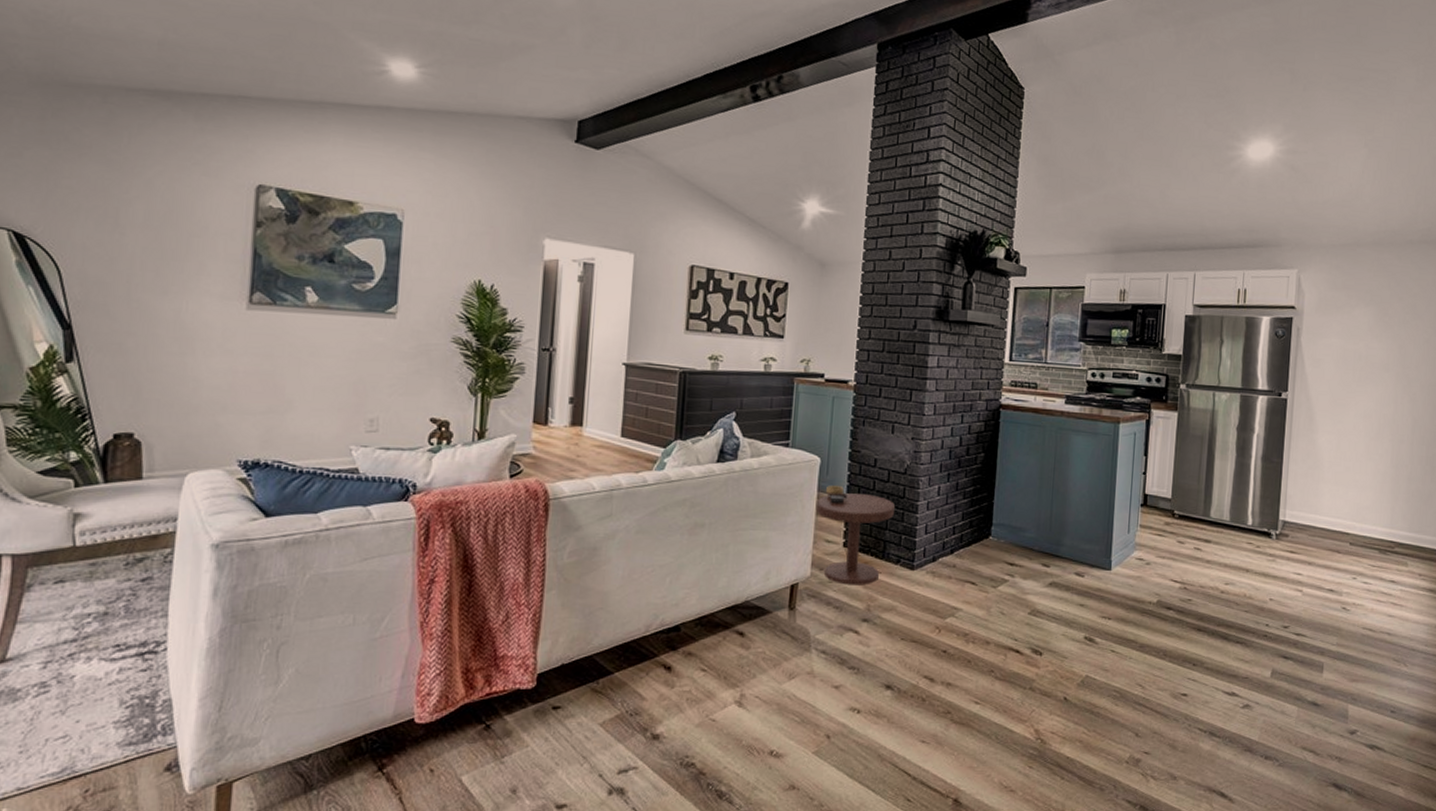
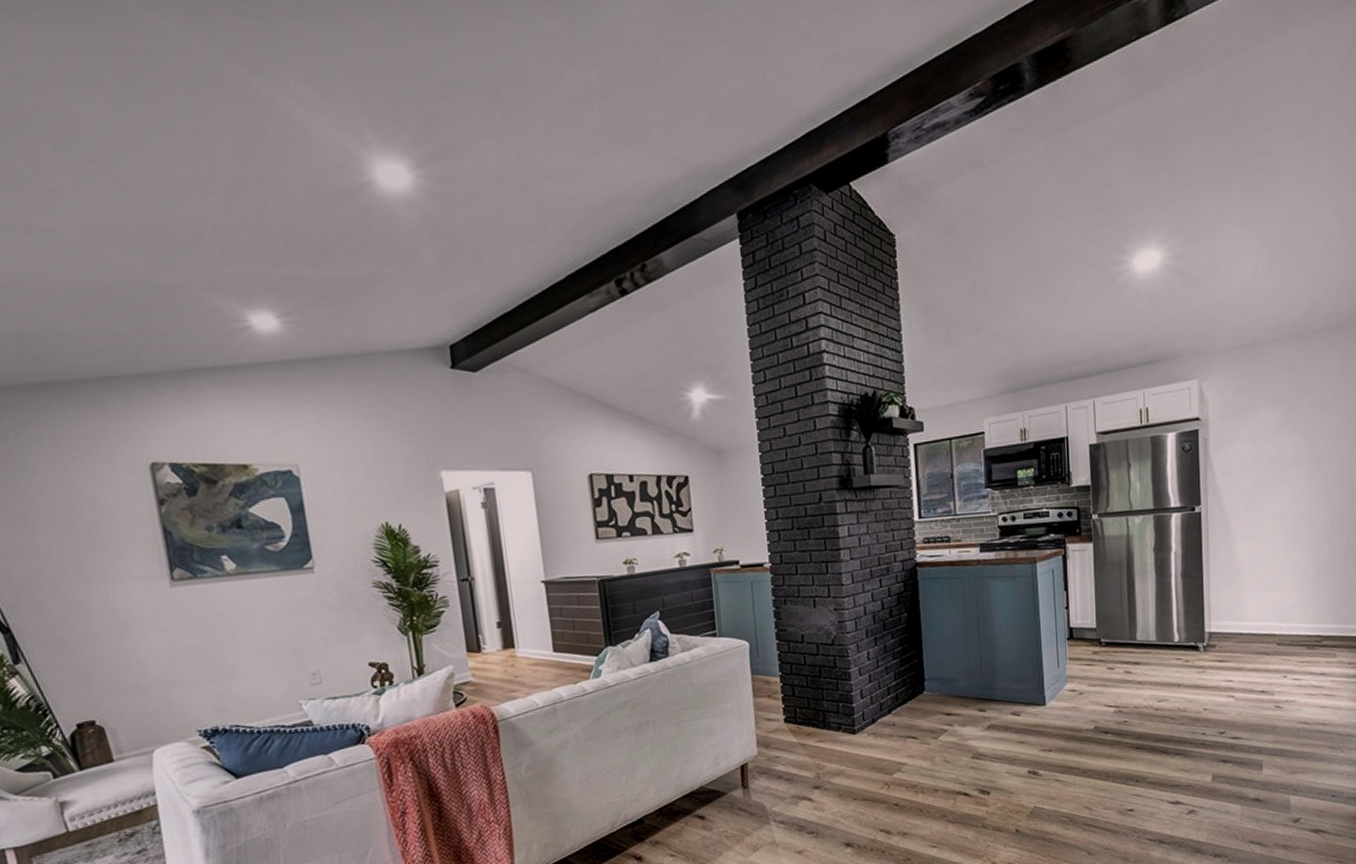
side table: present [815,485,895,585] -> none [751,665,828,758]

